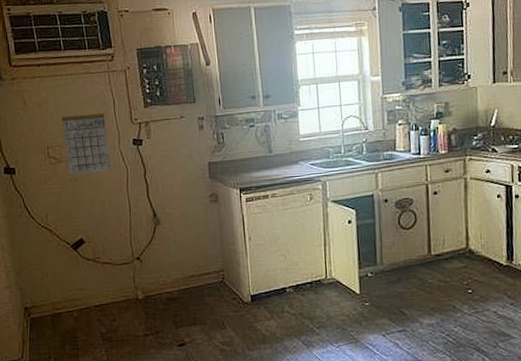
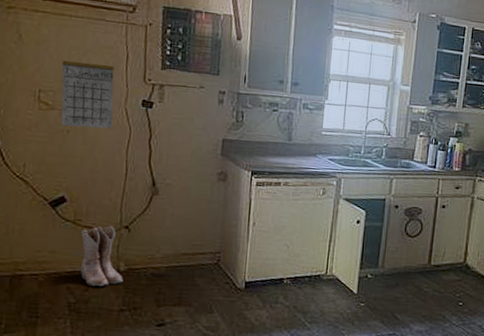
boots: none [101,259,143,316] -> present [80,226,123,287]

